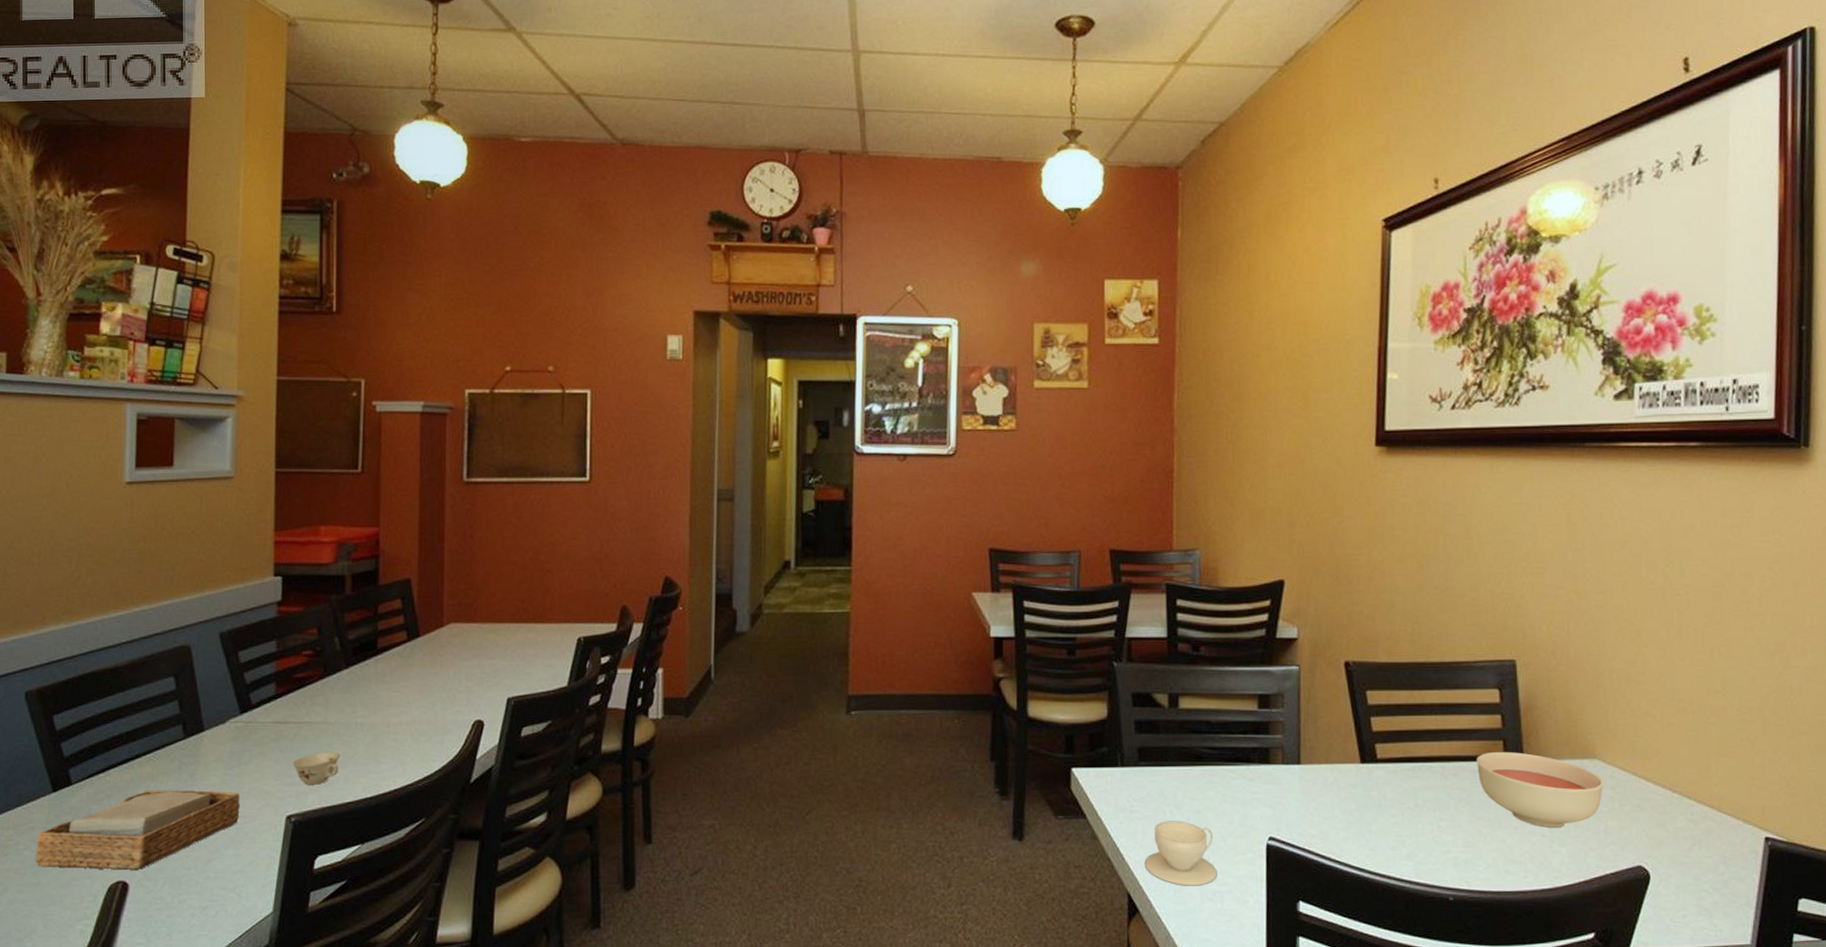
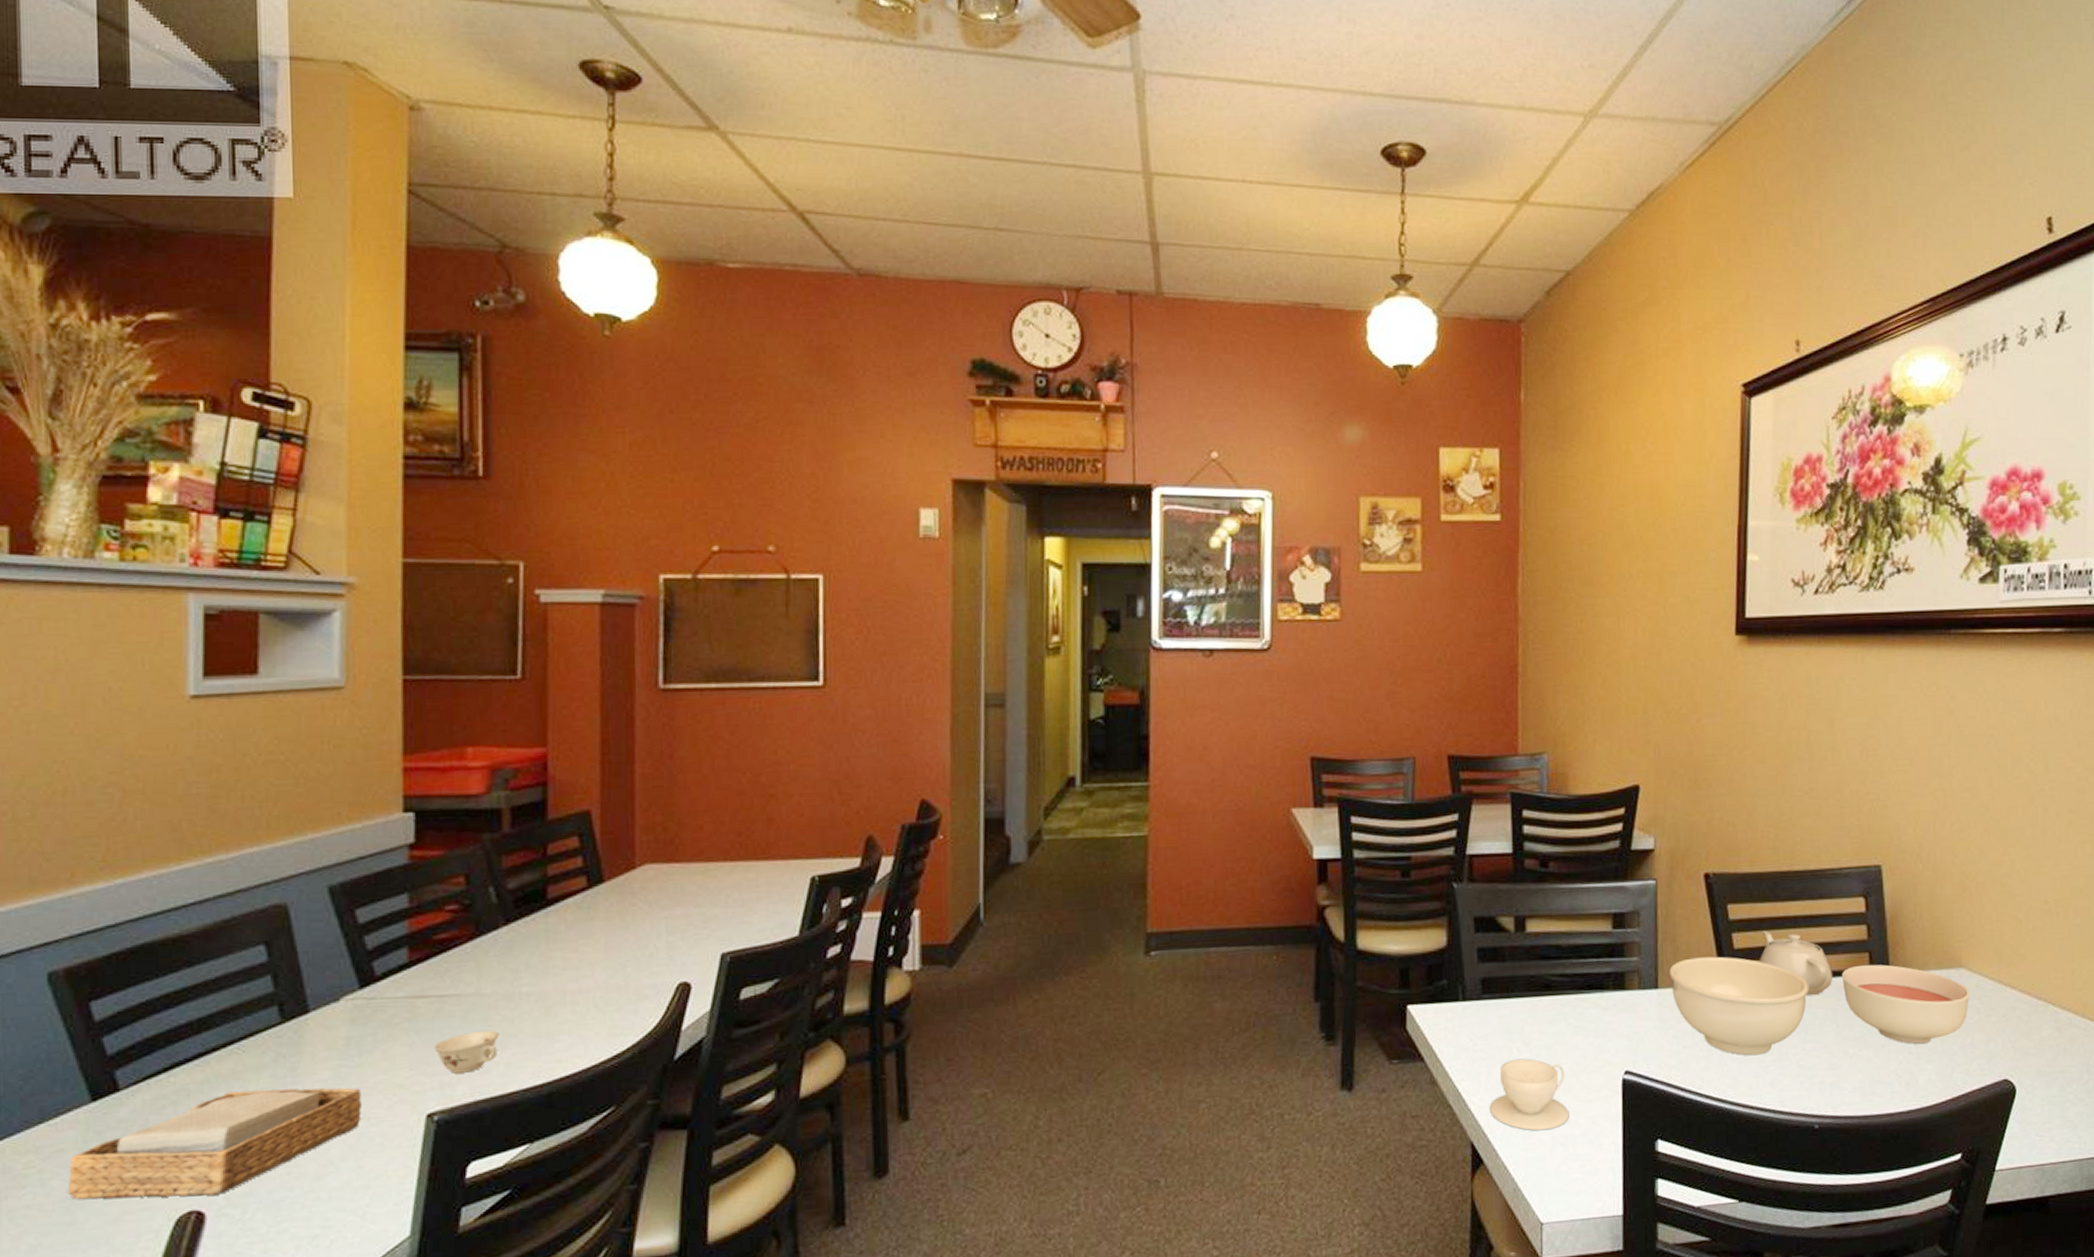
soup bowl: none [1311,737,1445,830] -> present [1669,956,1810,1056]
teapot: none [1397,716,1468,778] -> present [1760,930,1833,996]

